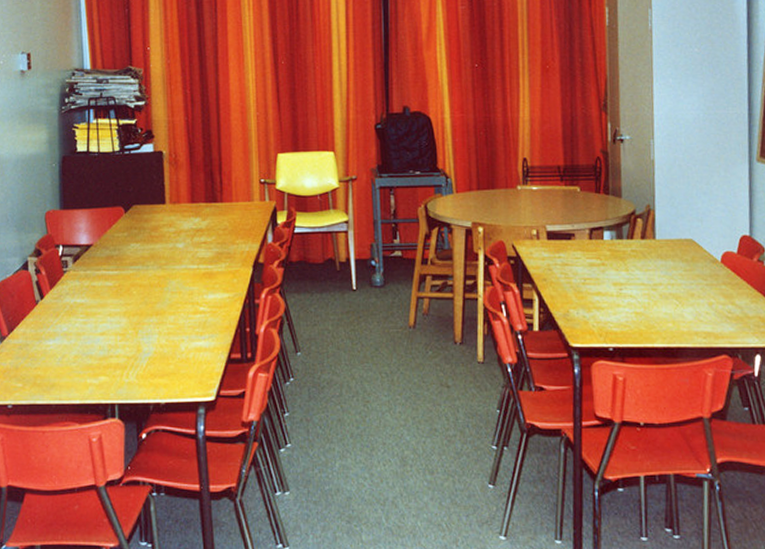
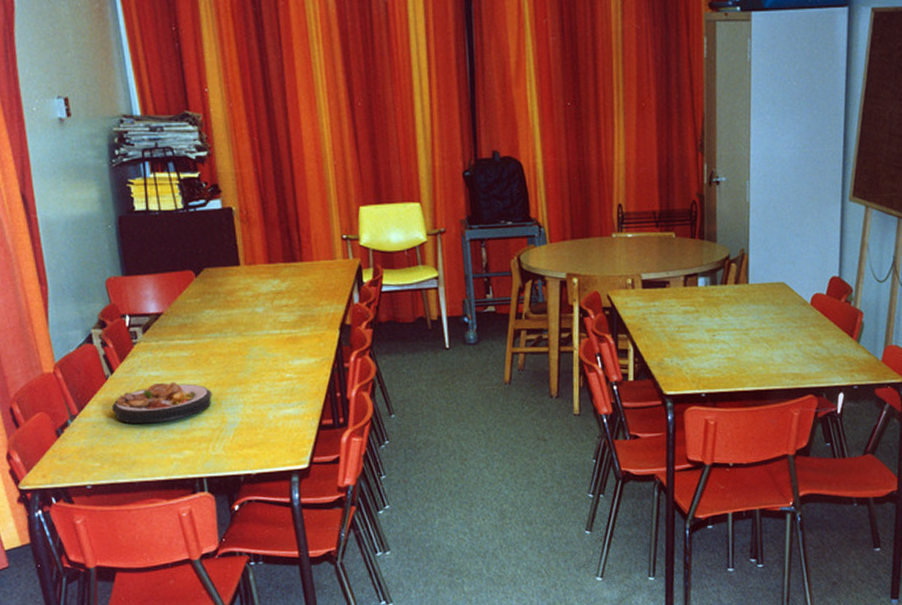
plate: none [37,309,130,348] -> present [111,381,212,424]

